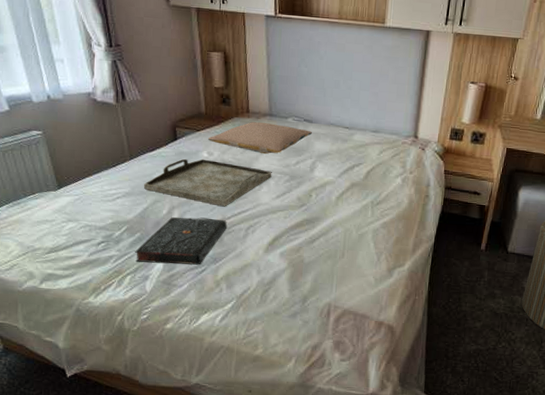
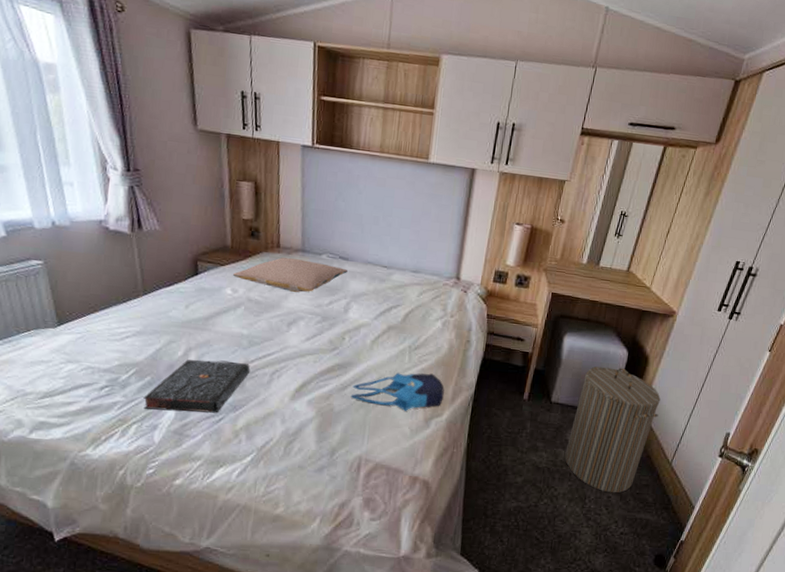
serving tray: present [143,158,272,207] -> none [157,295,302,349]
tote bag: none [319,226,406,262] -> present [350,372,445,411]

